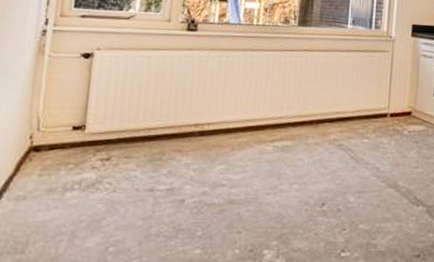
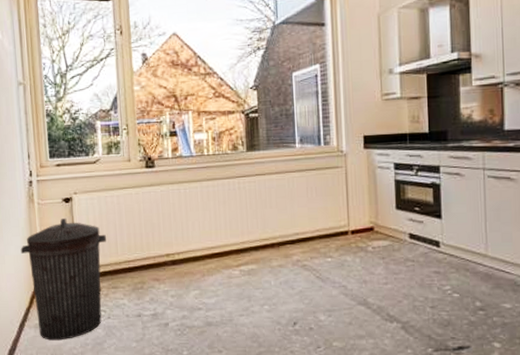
trash can: none [14,75,127,216] -> present [20,217,106,341]

